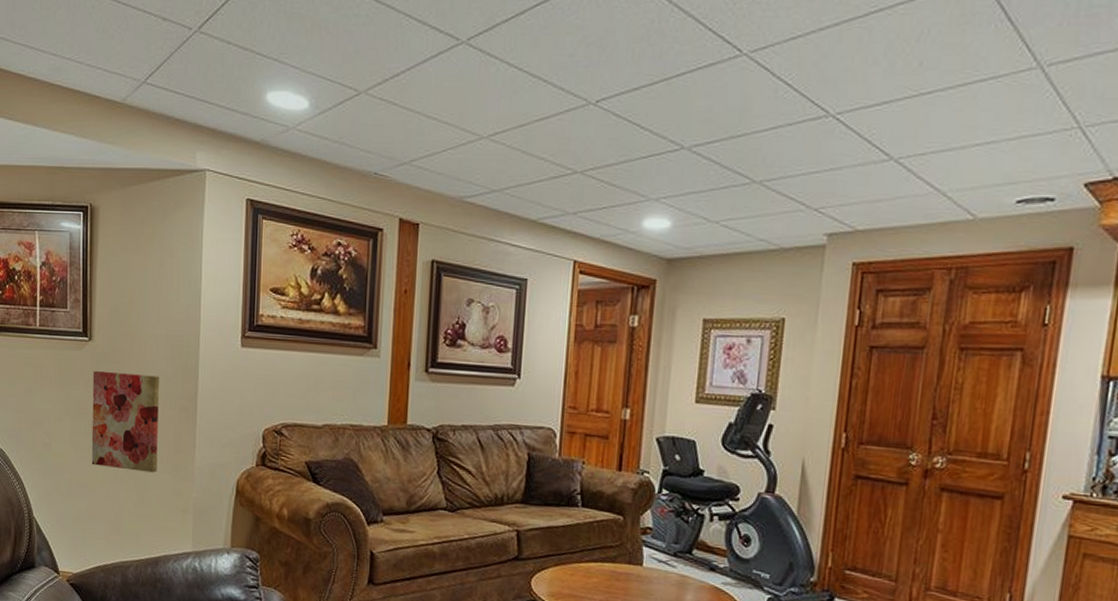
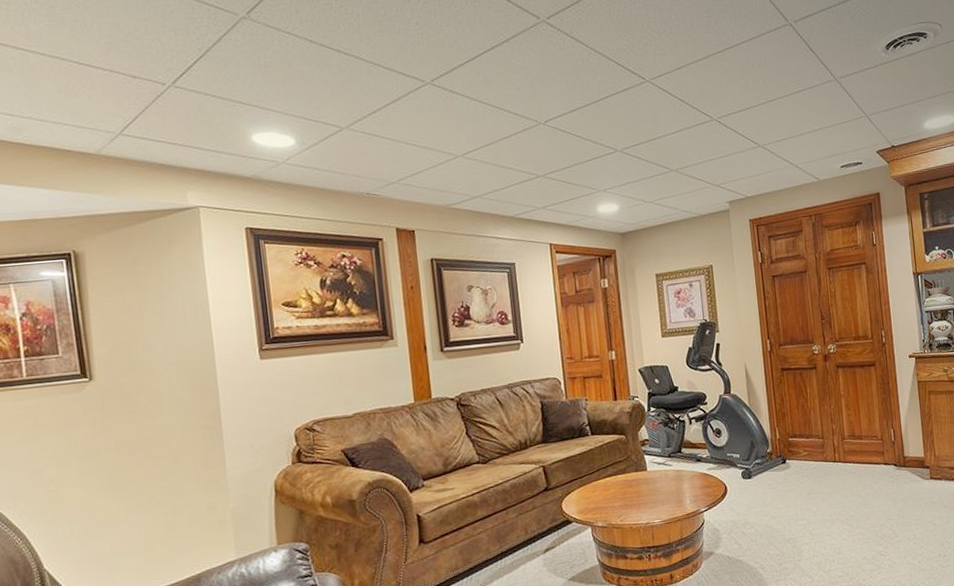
wall art: present [91,370,159,473] -> none [98,401,186,502]

